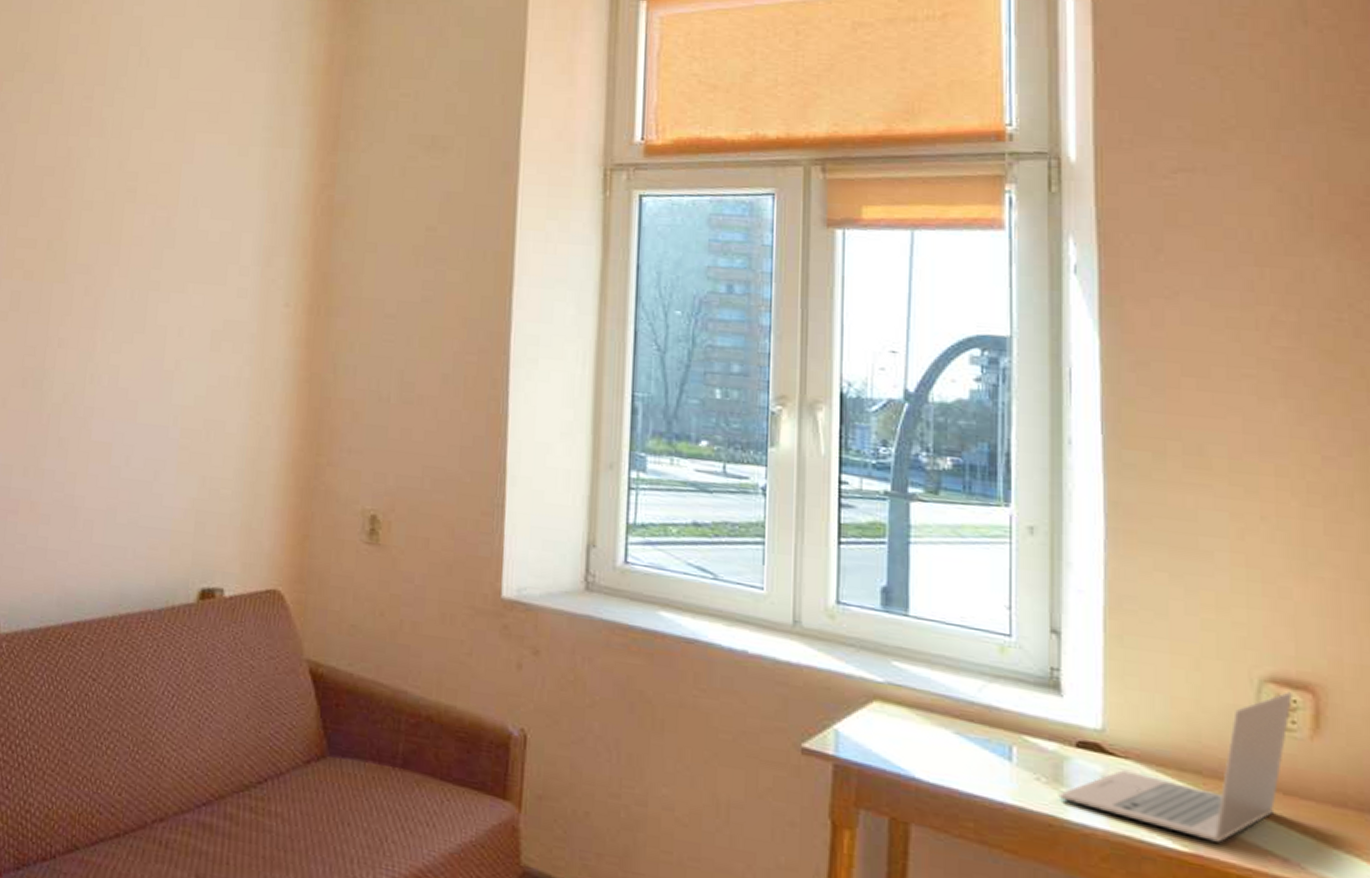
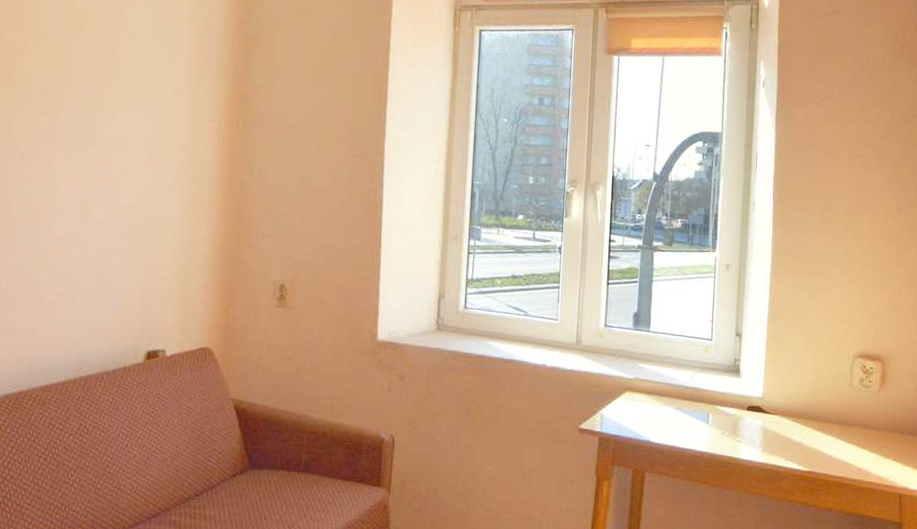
laptop: present [1058,691,1292,843] -> none [734,362,871,462]

